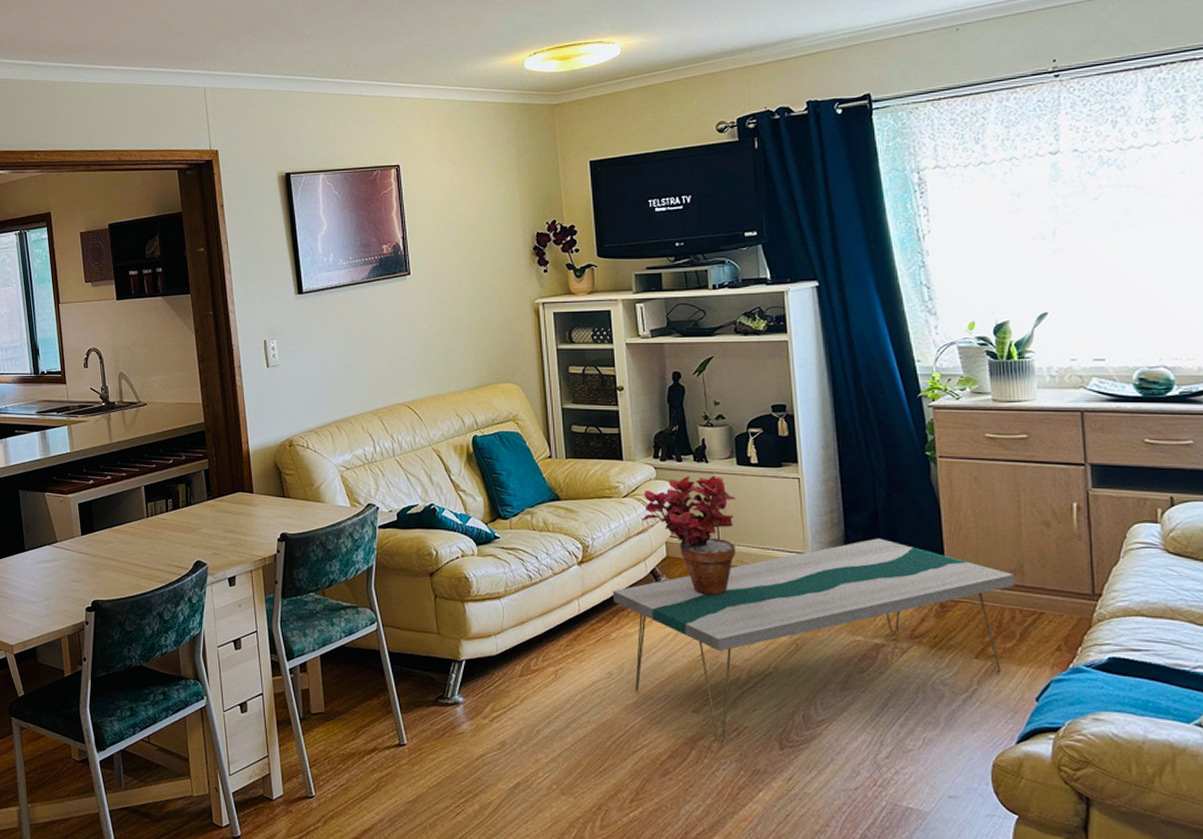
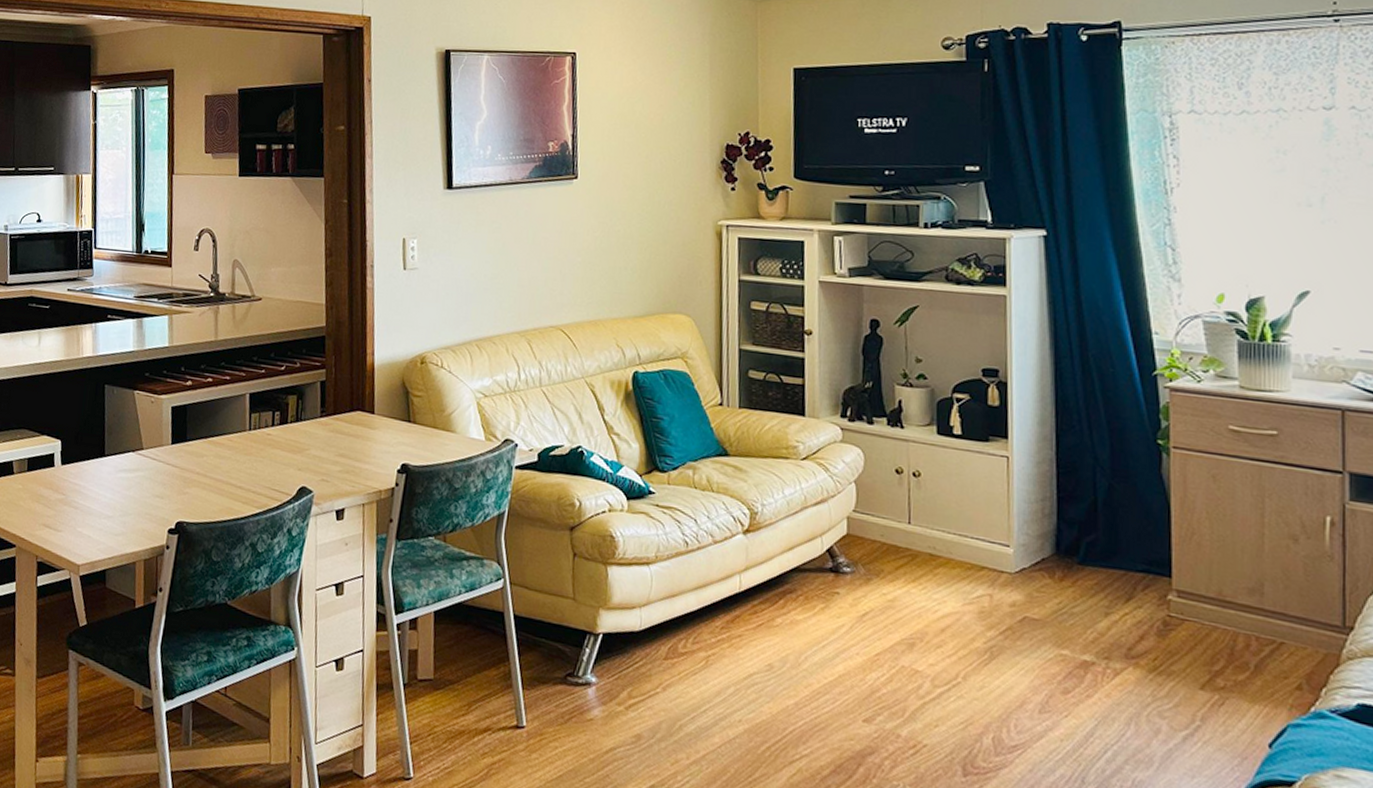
coffee table: present [612,538,1015,741] -> none [780,535,1253,759]
potted plant: present [641,475,736,596] -> none [821,442,933,586]

